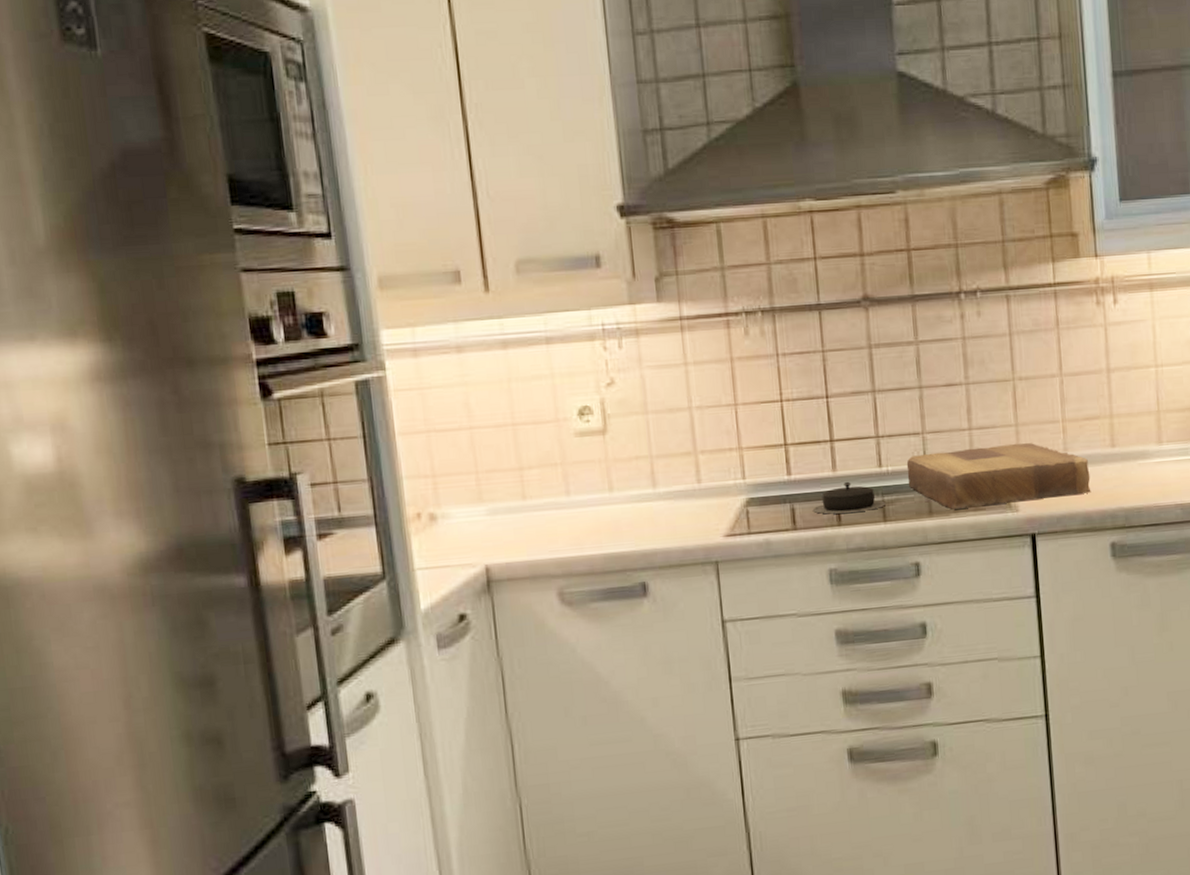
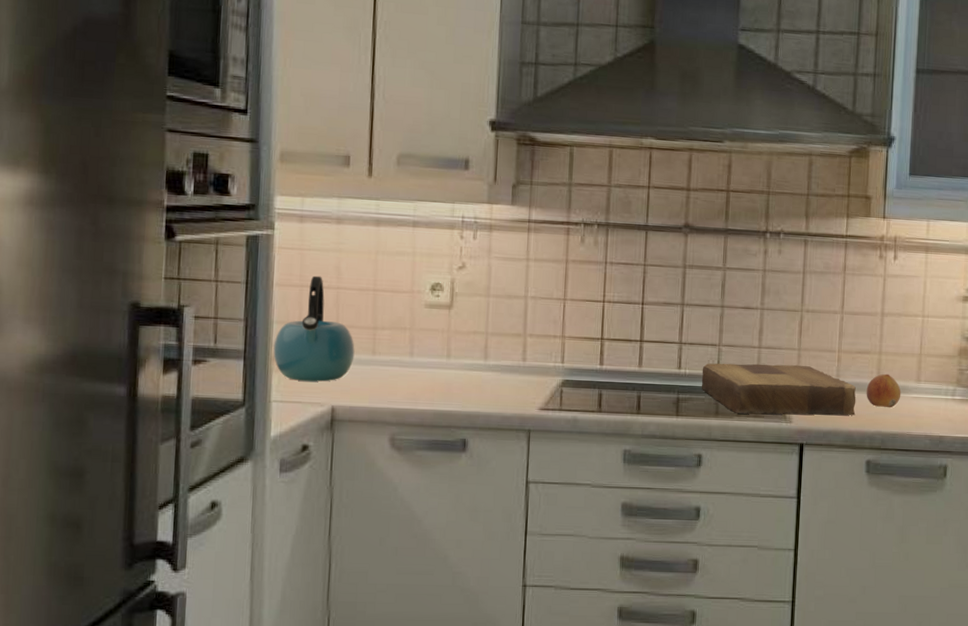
kettle: none [407,416,503,542] -> present [273,275,355,382]
cooking pot: present [813,481,885,514] -> none [618,377,680,405]
fruit: none [1100,439,1142,479] -> present [866,373,901,408]

